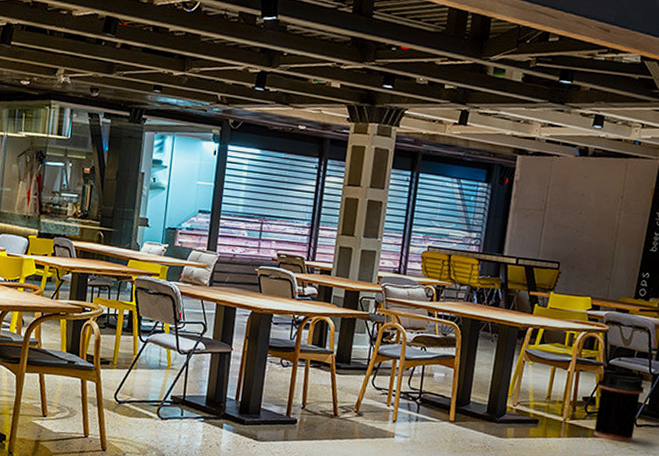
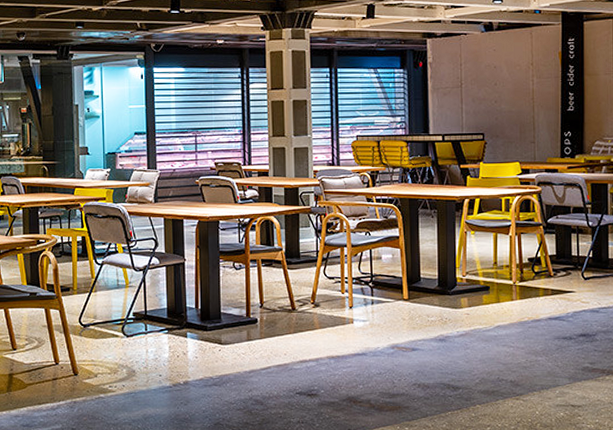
trash can: present [594,371,645,442] -> none [541,229,586,296]

